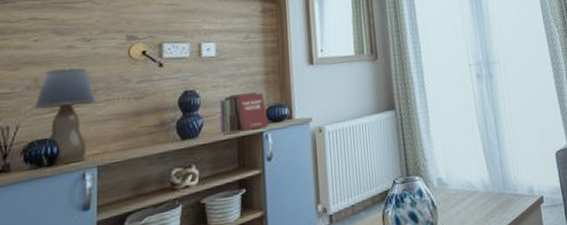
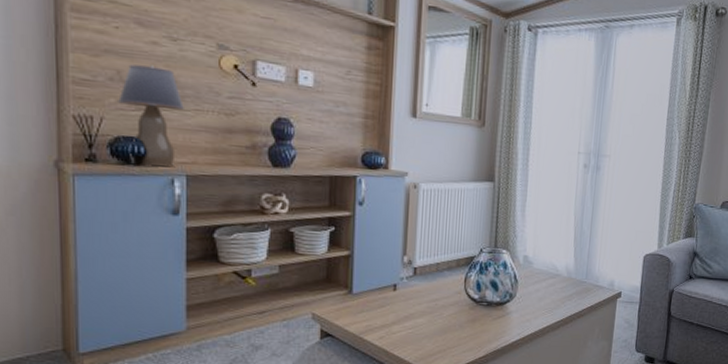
books: present [219,92,268,134] -> none [313,132,363,173]

